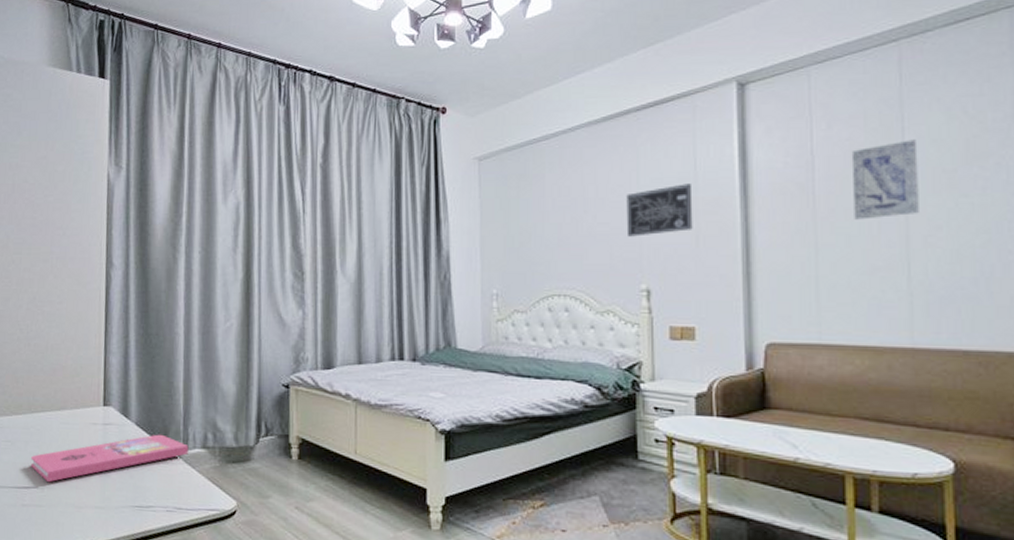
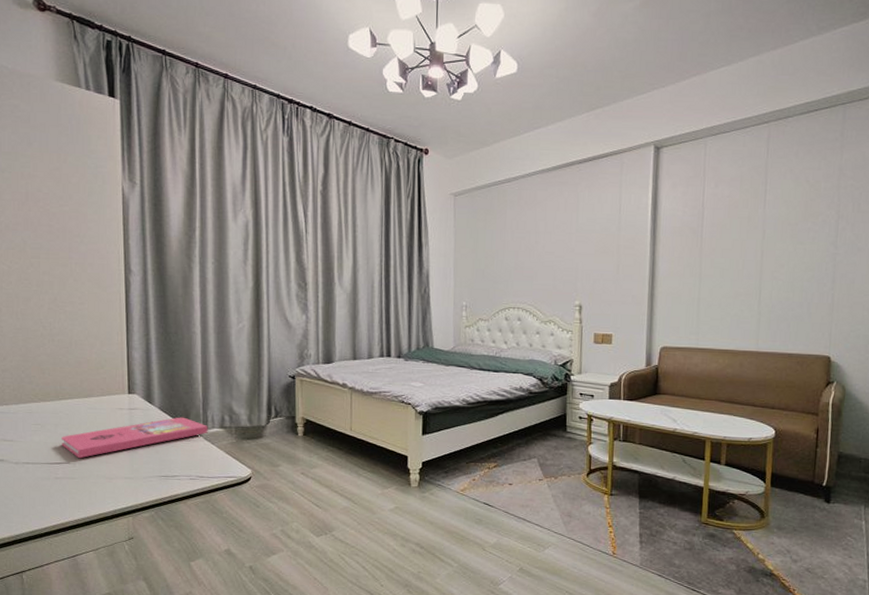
wall art: present [626,183,693,237] -> none [566,224,617,264]
wall art: present [851,139,919,220] -> none [727,199,774,258]

